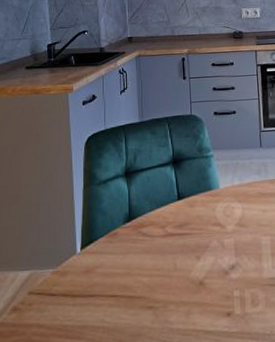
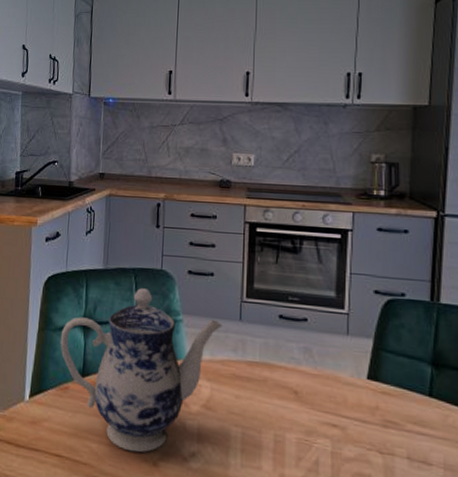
teapot: none [105,133,247,277] -> present [60,288,223,453]

